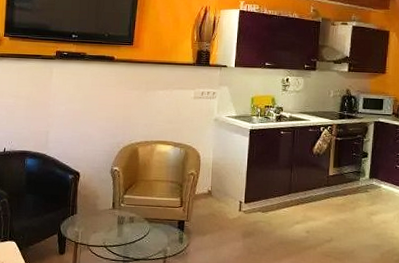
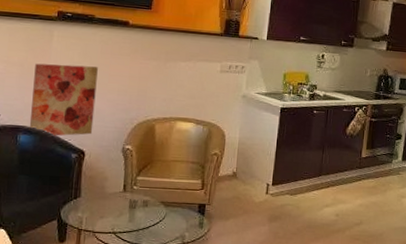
wall art: none [34,96,89,160] -> present [29,63,98,136]

